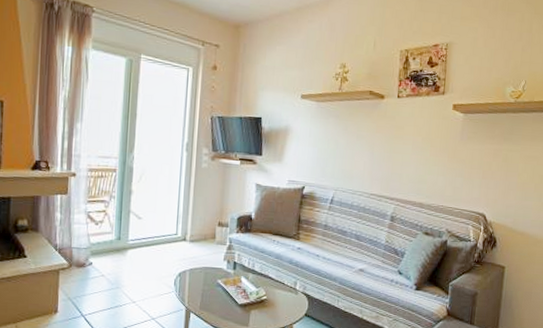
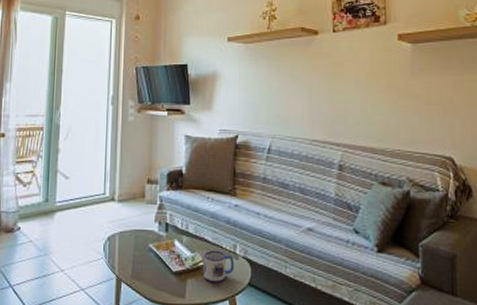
mug: none [266,286,294,314] -> present [203,250,234,283]

